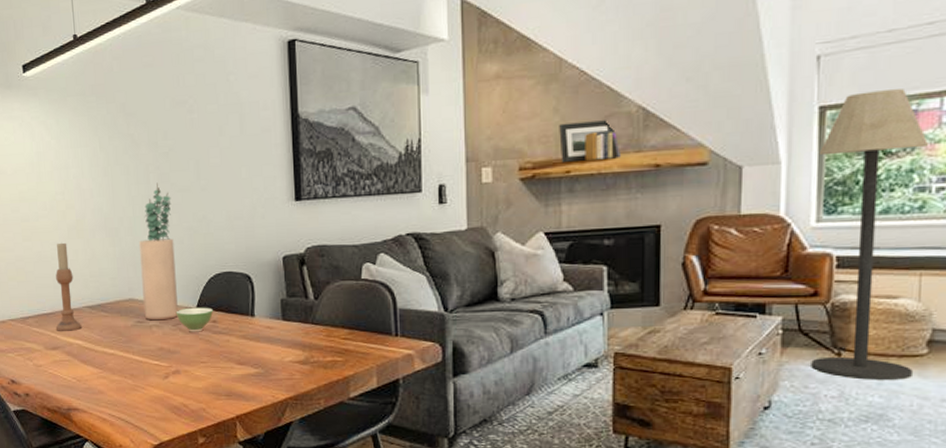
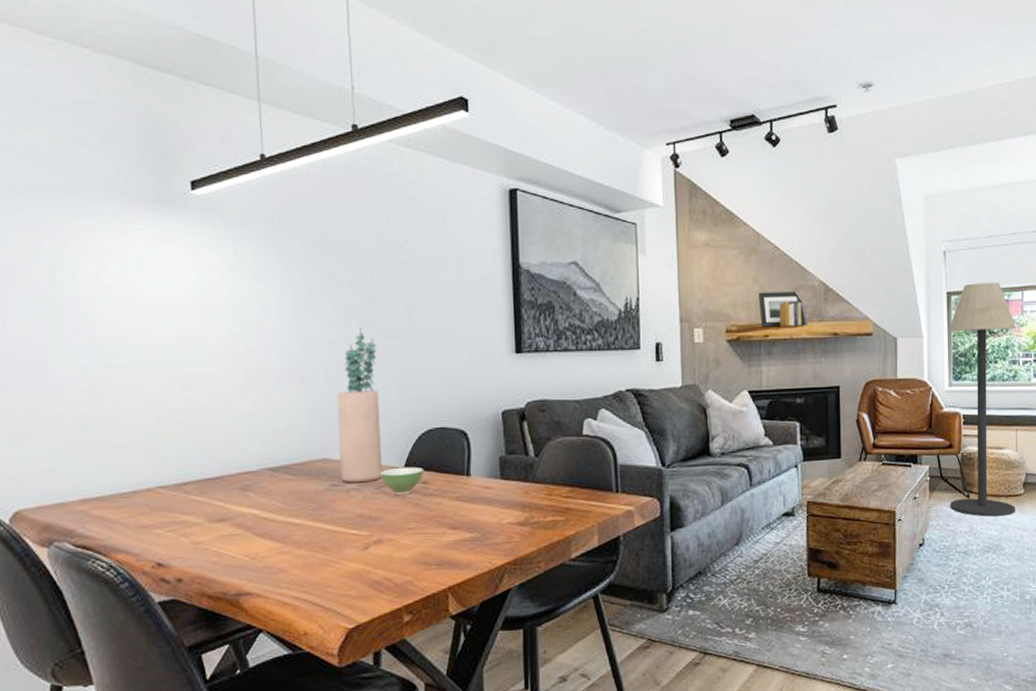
candlestick: present [55,242,82,331] -> none [223,392,259,499]

